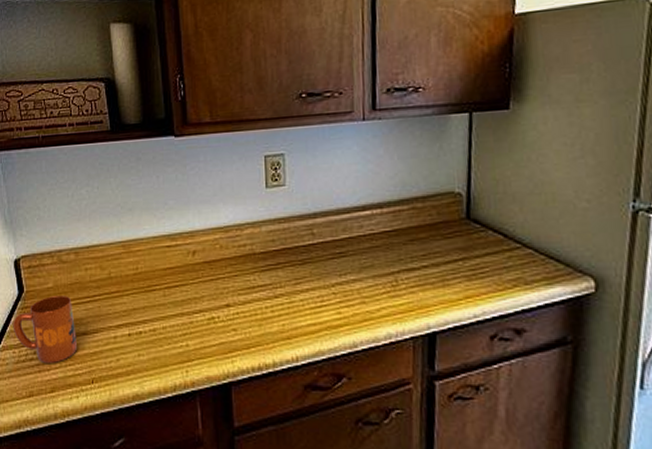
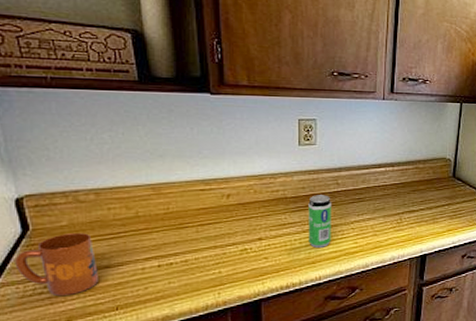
beverage can: none [279,249,309,318] -> present [308,195,331,248]

